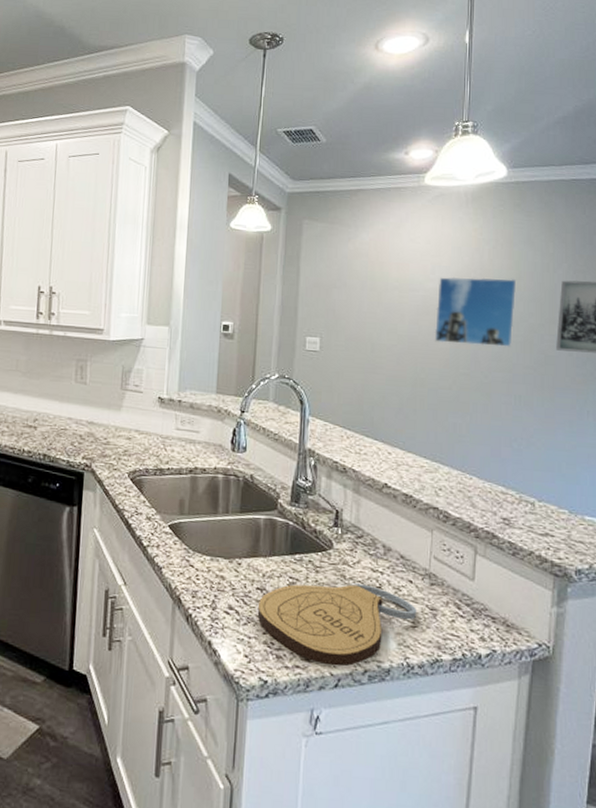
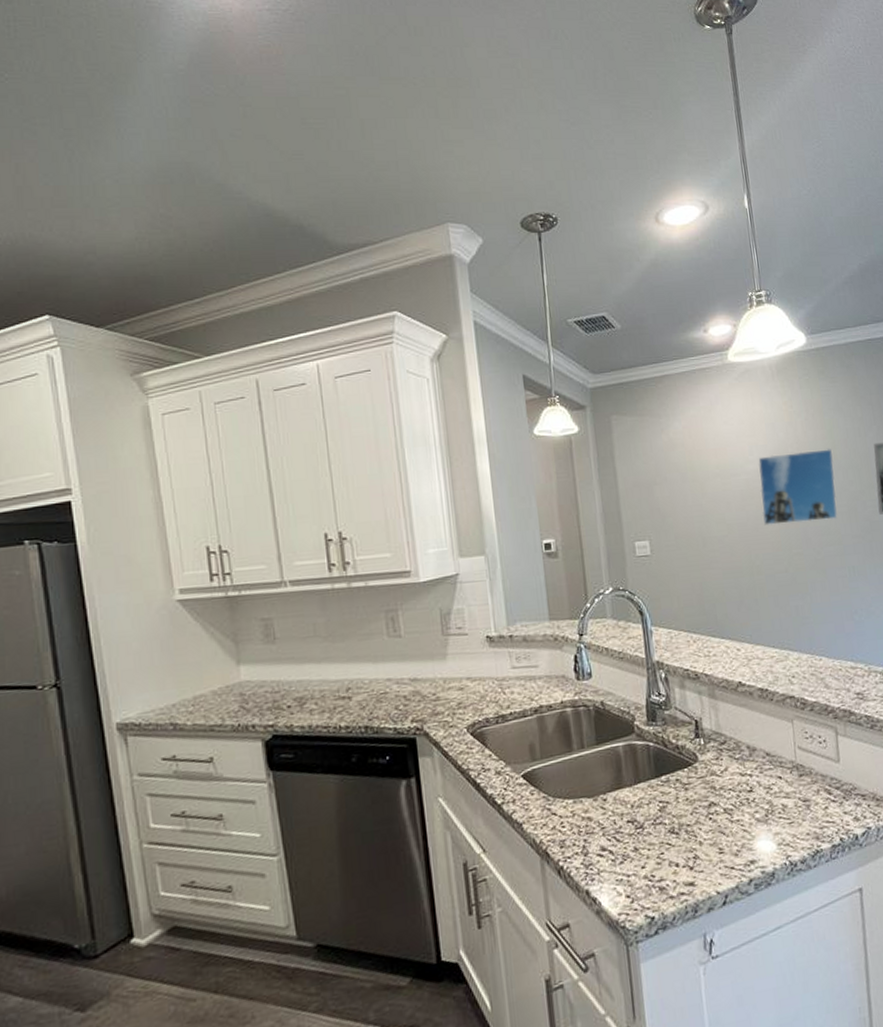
cutting board: present [257,583,417,667] -> none [631,790,791,885]

